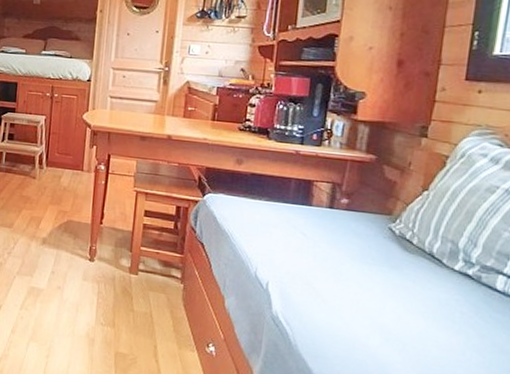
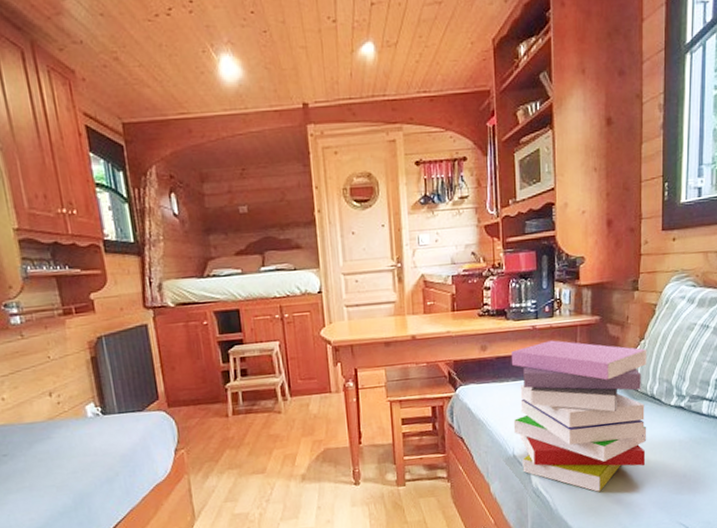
book: none [259,168,431,341] -> present [511,340,647,492]

